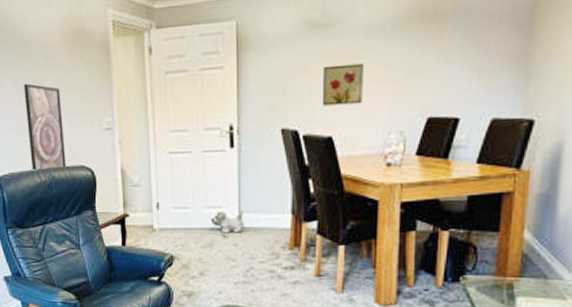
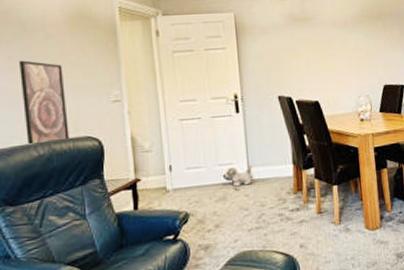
wall art: present [323,63,363,106] -> none [306,47,338,78]

